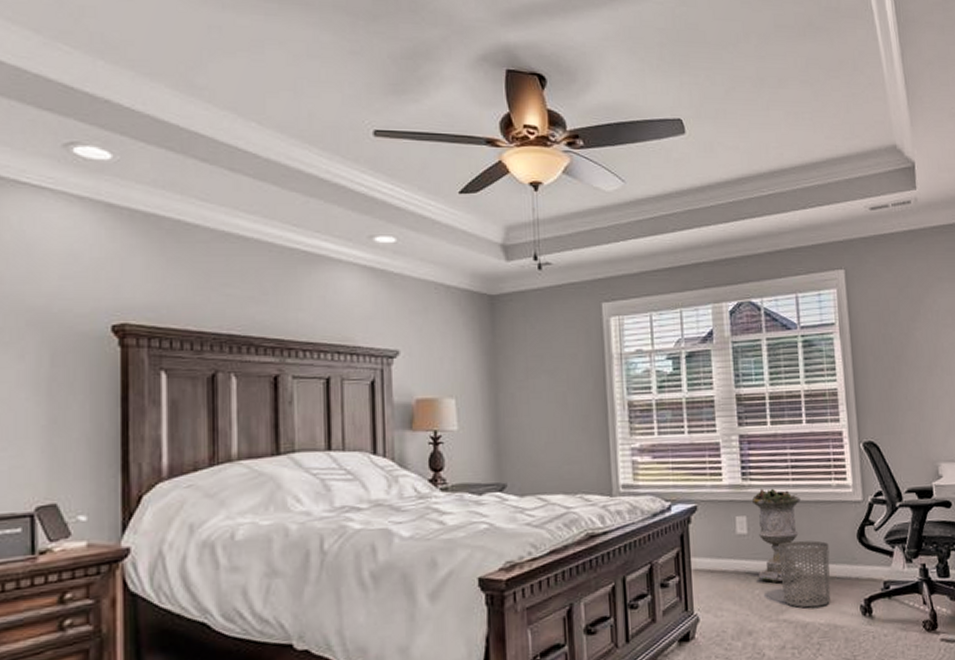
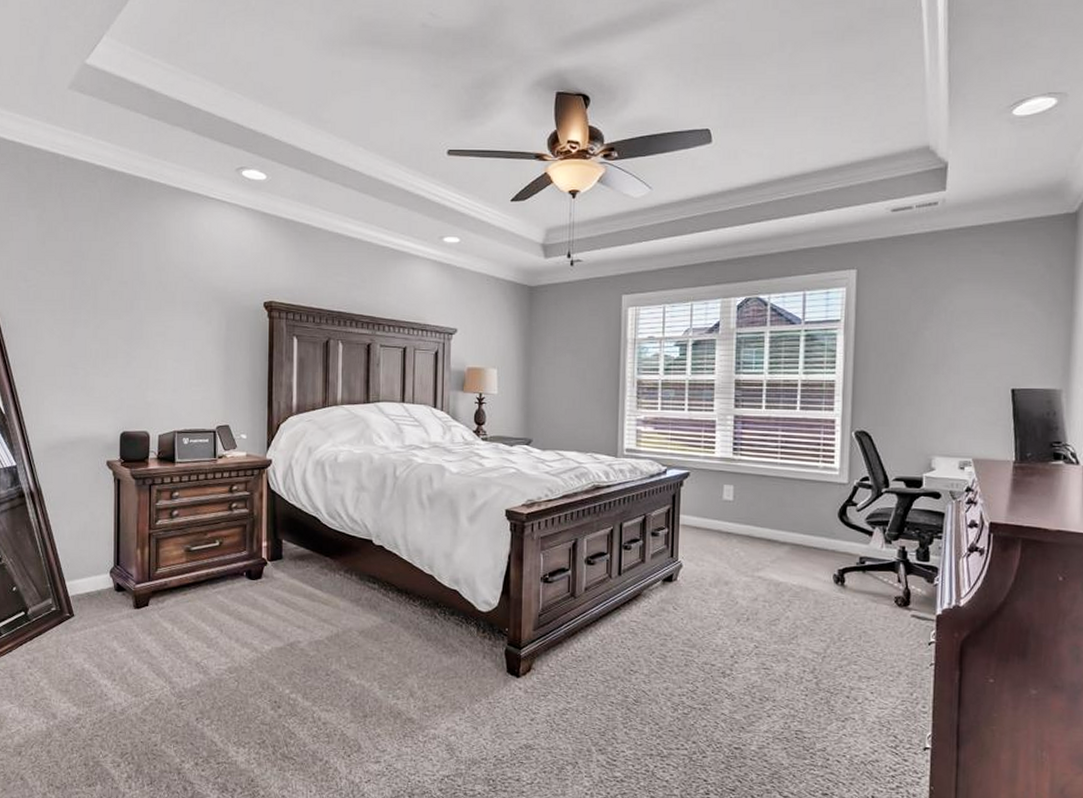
planter: present [751,488,803,582] -> none [738,463,786,545]
waste bin: present [778,540,831,608] -> none [760,511,809,570]

